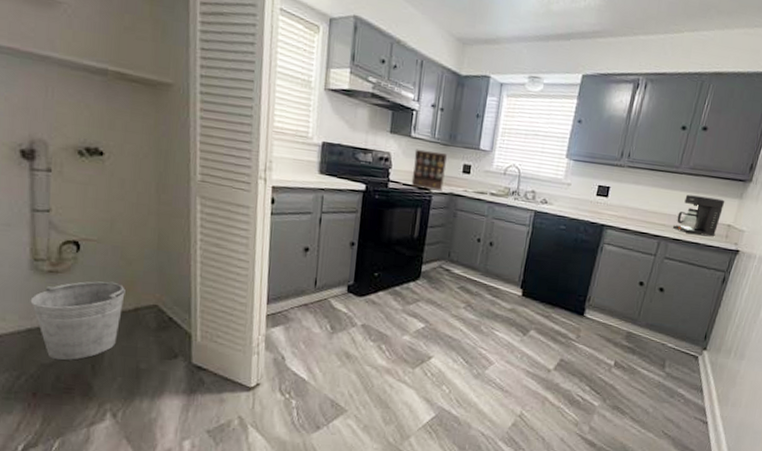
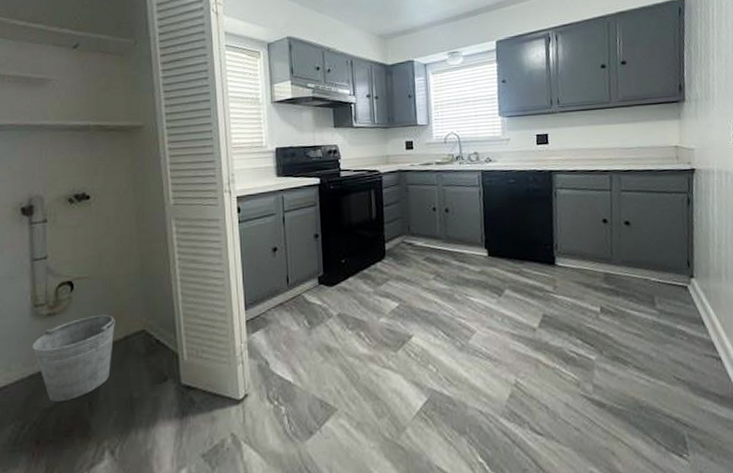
spice rack: present [411,149,447,191] -> none [359,135,391,171]
coffee maker: present [672,194,725,237] -> none [619,123,665,163]

